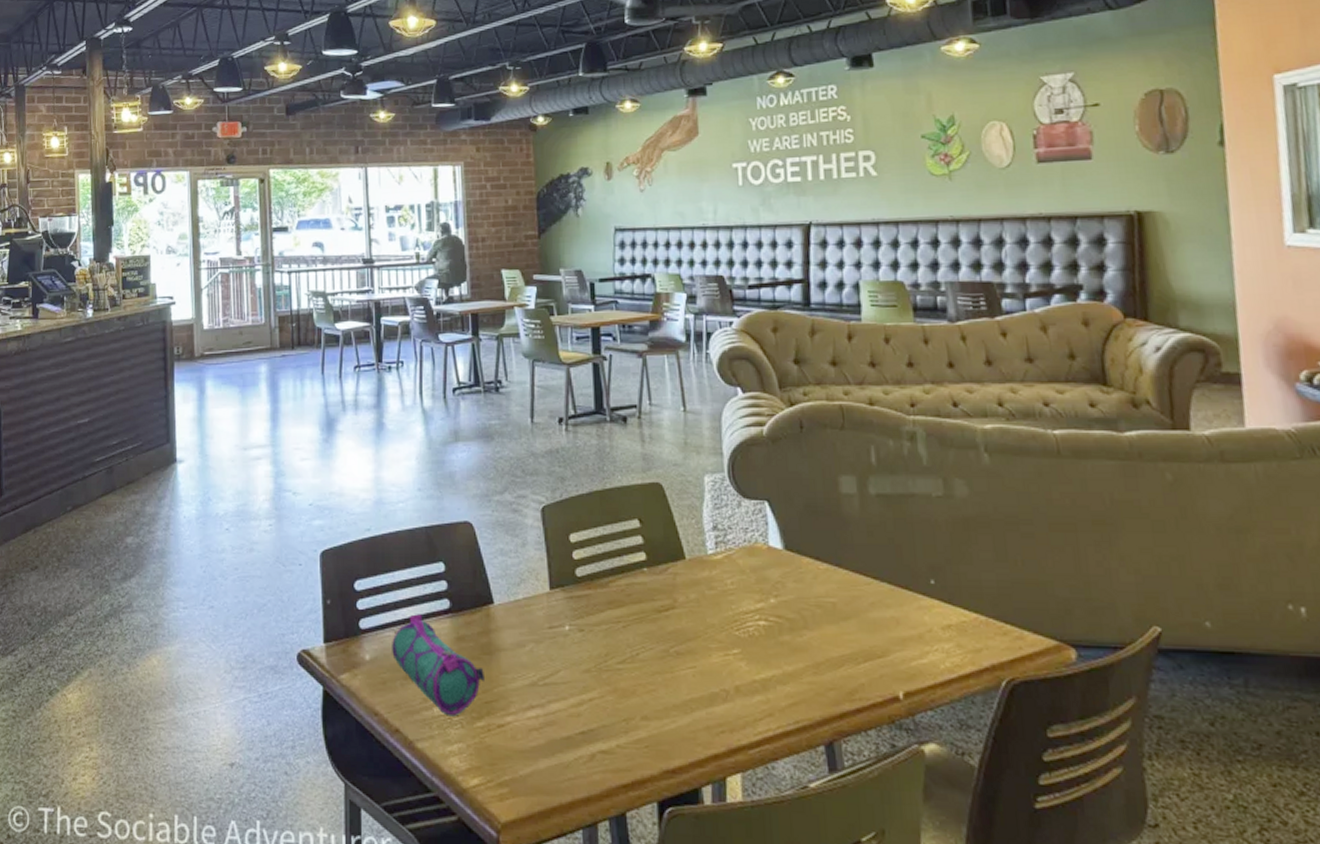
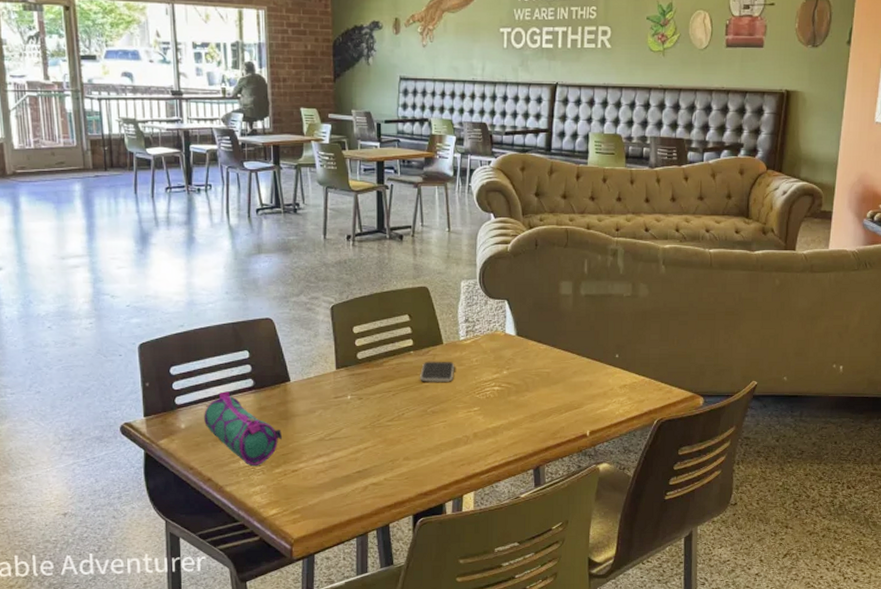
smartphone: none [657,582,703,612] -> present [420,361,455,382]

